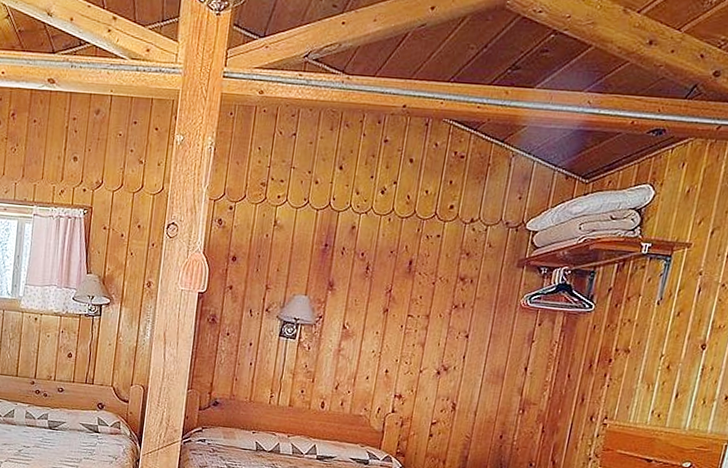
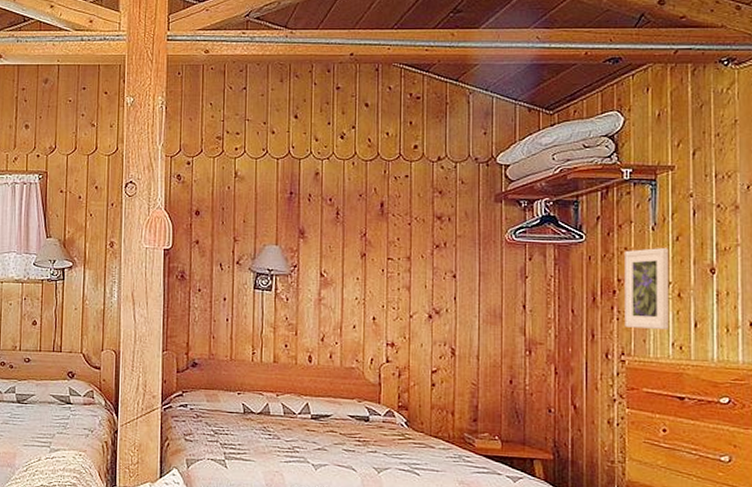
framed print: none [613,321,668,399] -> present [624,248,668,331]

